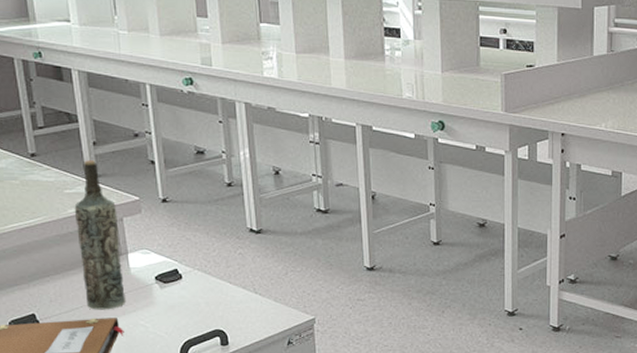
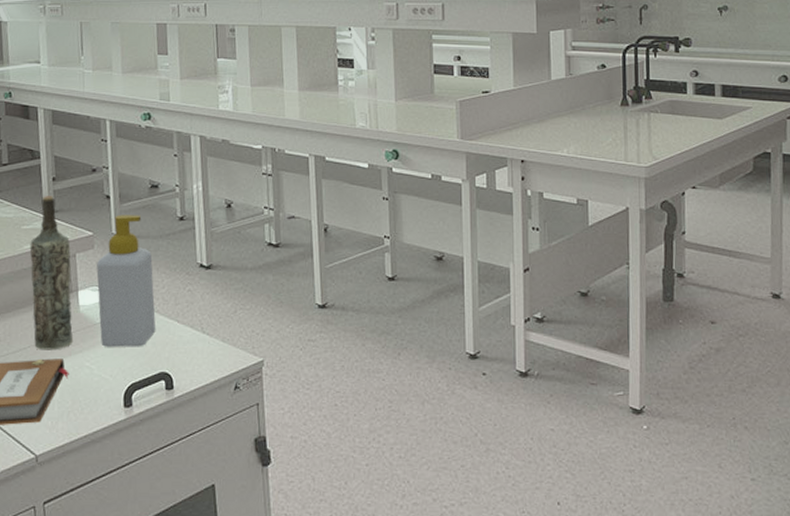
soap bottle: none [145,180,209,307] -> present [96,215,156,347]

